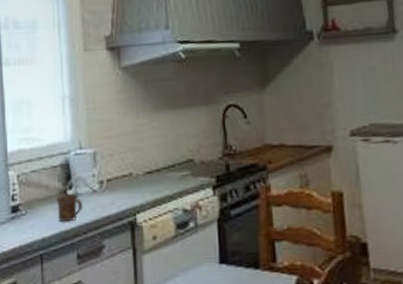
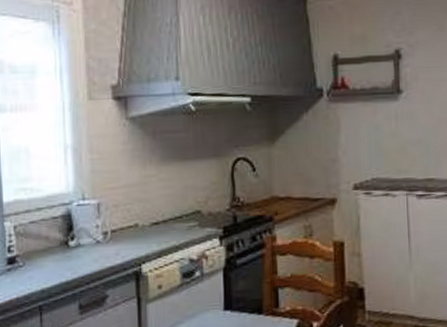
mug: present [56,194,83,222] -> none [56,245,86,273]

